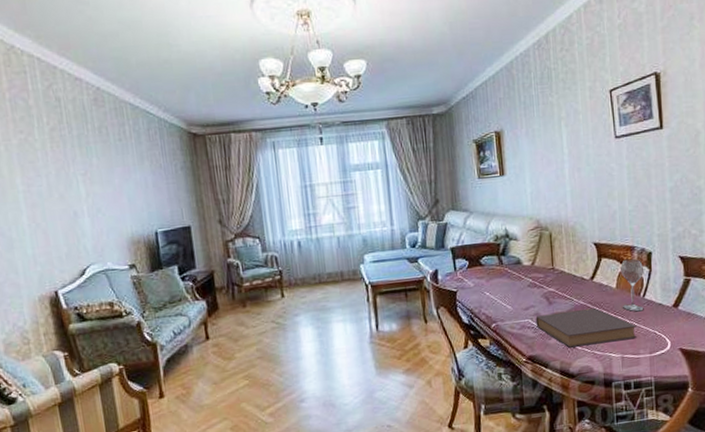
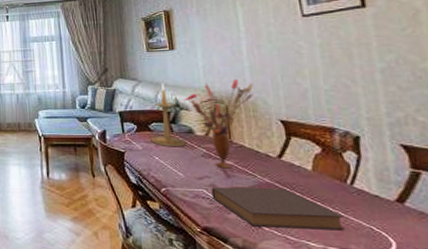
candlestick: none [481,213,515,281] -> present [150,83,187,147]
bouquet: none [512,204,574,296] -> present [183,79,254,169]
wineglass: present [619,258,645,312] -> none [316,141,353,201]

